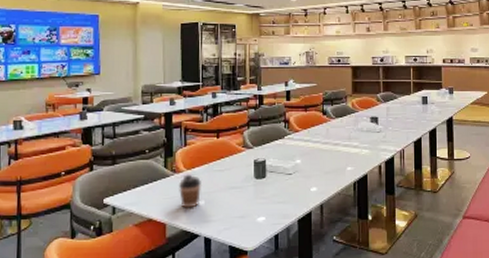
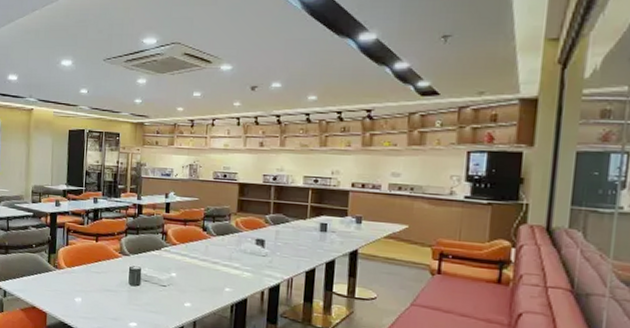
coffee cup: present [178,174,202,208] -> none [59,271,80,303]

